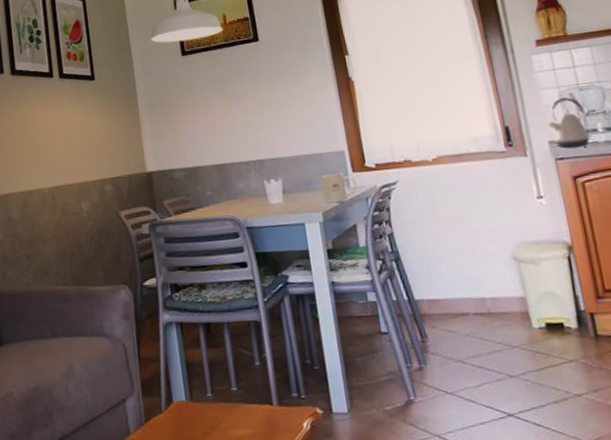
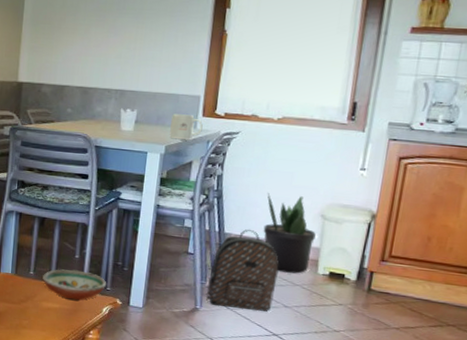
decorative bowl: none [223,380,300,420] -> present [43,269,107,300]
backpack: none [411,290,496,393] -> present [206,229,279,312]
planter: none [447,240,521,335] -> present [263,193,316,274]
kettle: present [546,97,592,149] -> none [392,86,433,133]

